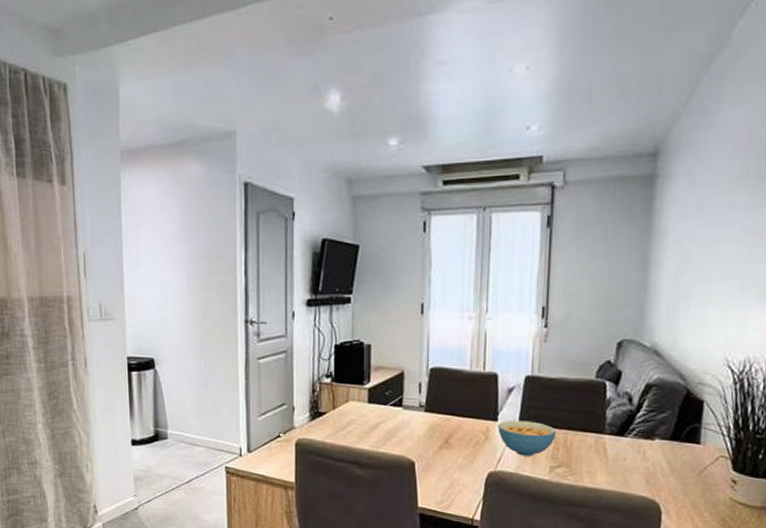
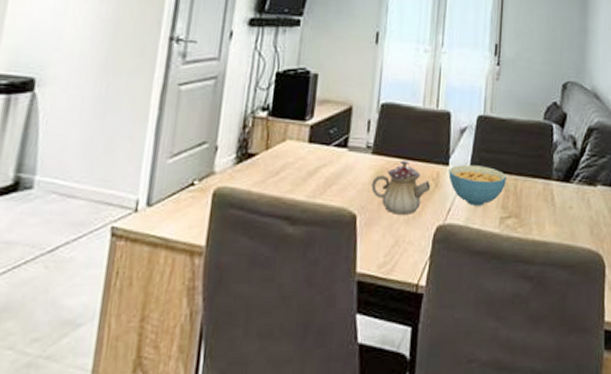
teapot: none [426,417,481,462] -> present [371,160,431,214]

